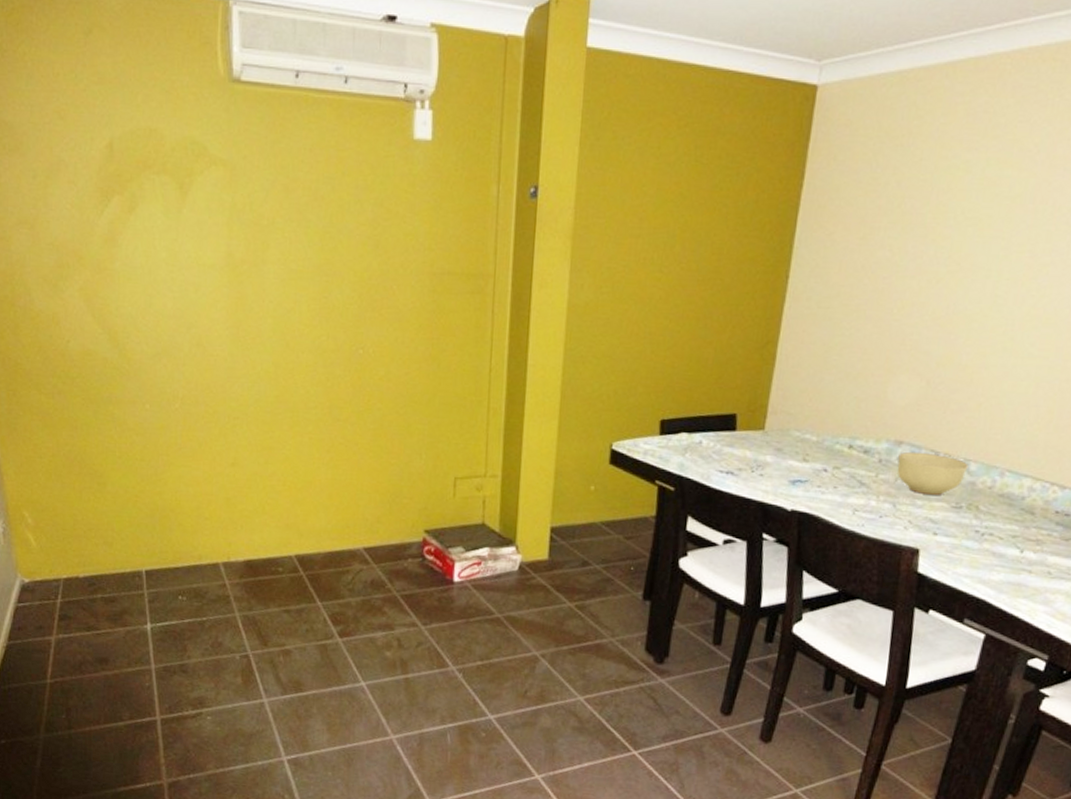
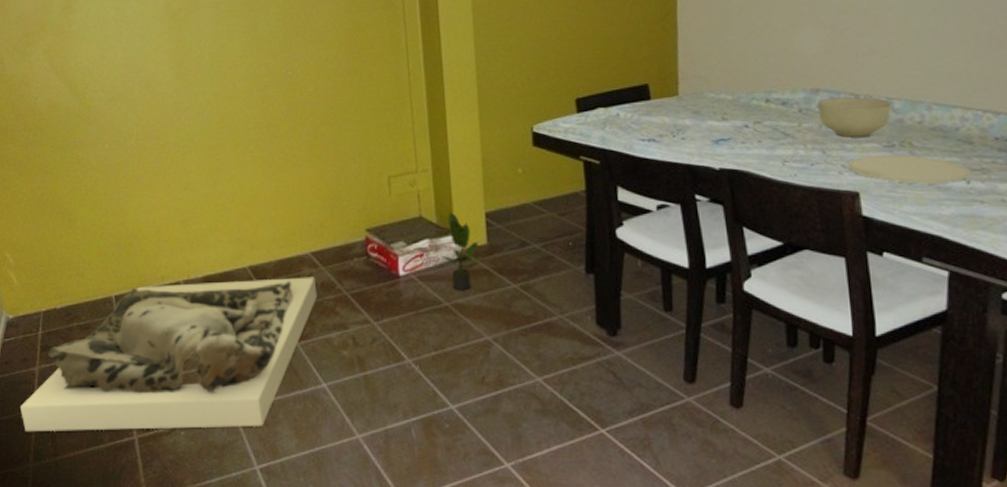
dog bed: none [33,563,366,718] -> present [20,277,318,432]
potted plant: none [500,523,542,604] -> present [441,212,483,291]
plate: none [914,514,1027,550] -> present [848,154,971,184]

